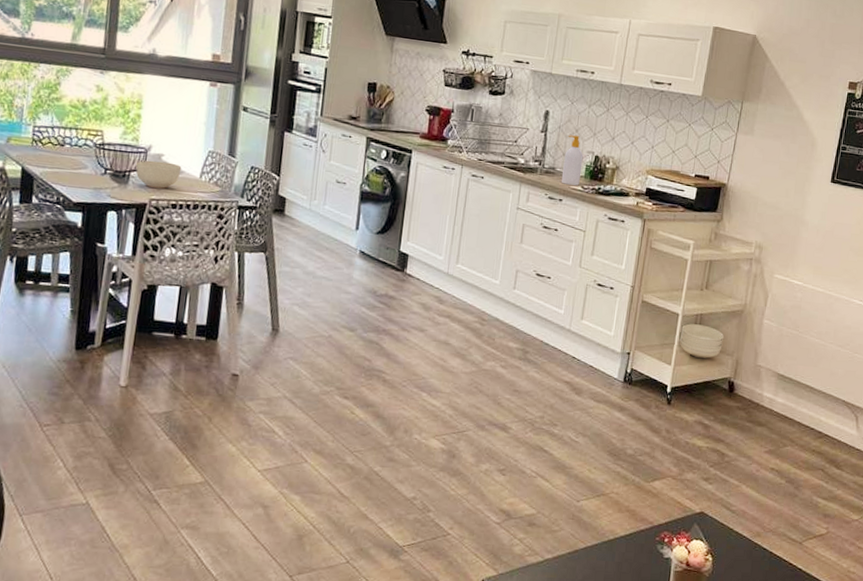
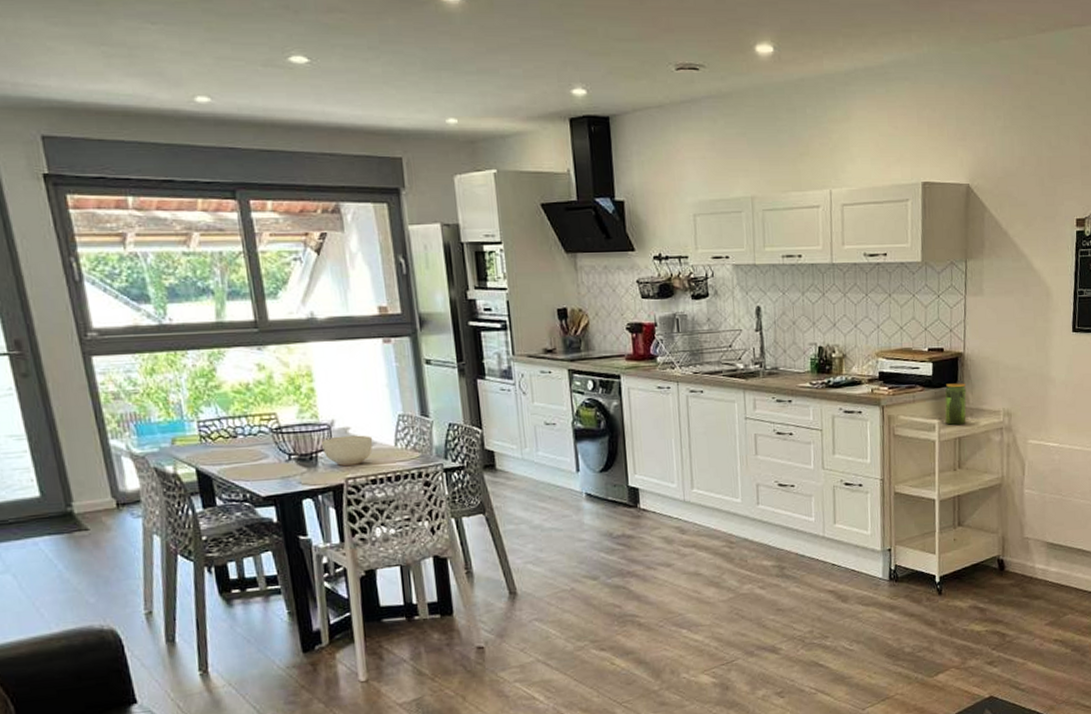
soap bottle: present [561,135,584,187] -> none [785,328,807,384]
bowl: present [679,323,725,359] -> none [940,506,986,542]
jar: none [700,209,725,249] -> present [944,383,967,425]

